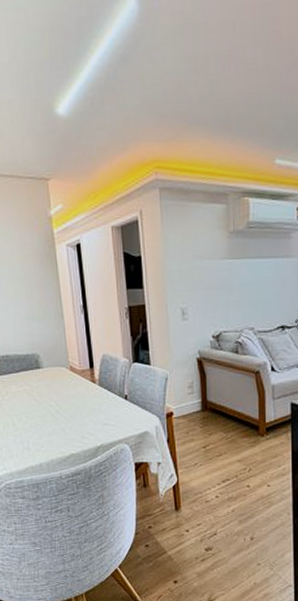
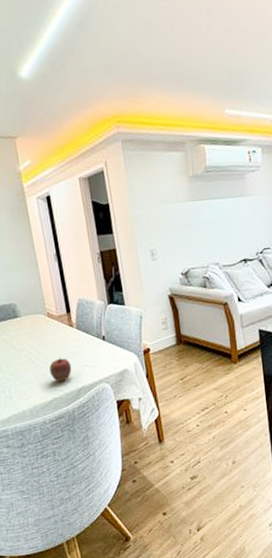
apple: none [69,413,92,437] -> present [49,357,72,381]

